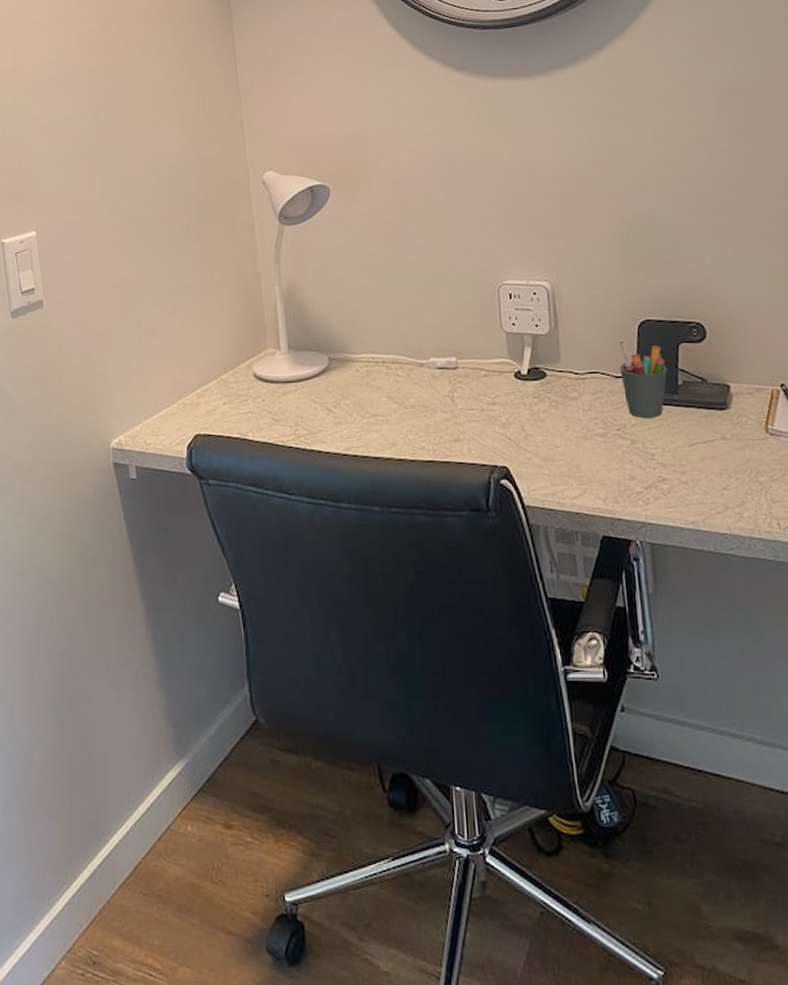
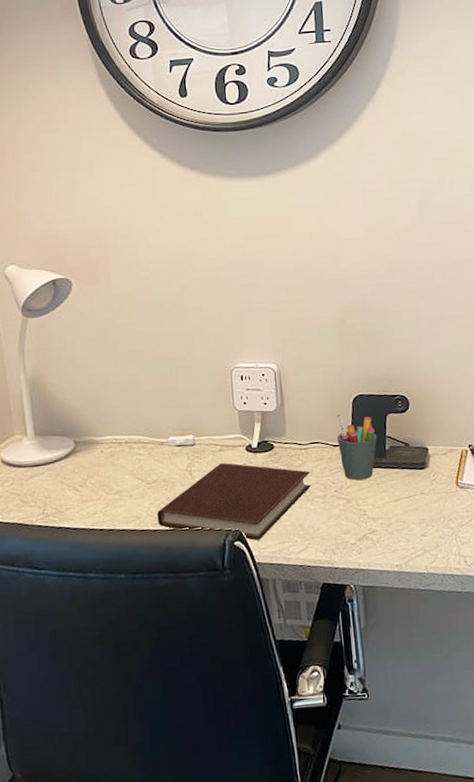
notebook: none [414,390,589,480] -> present [156,463,311,541]

